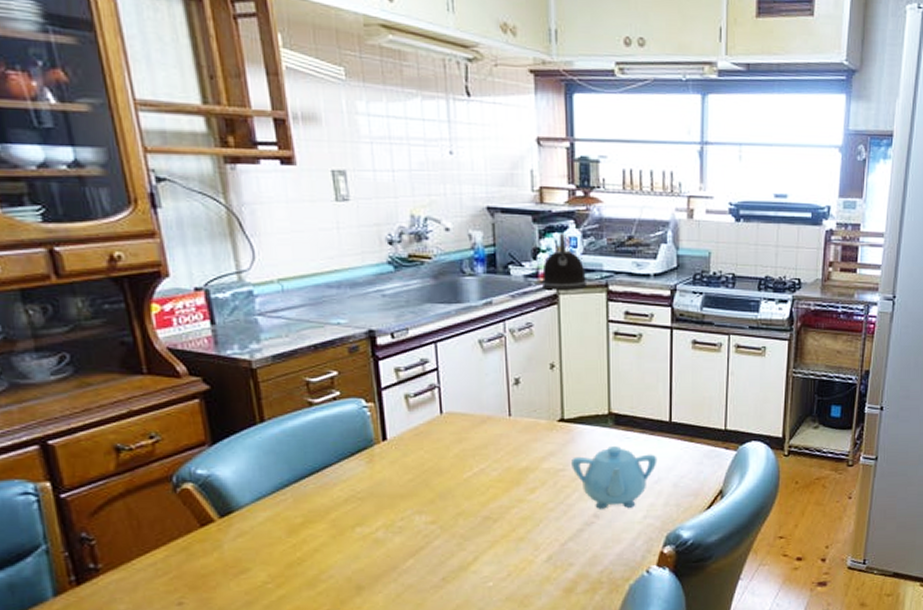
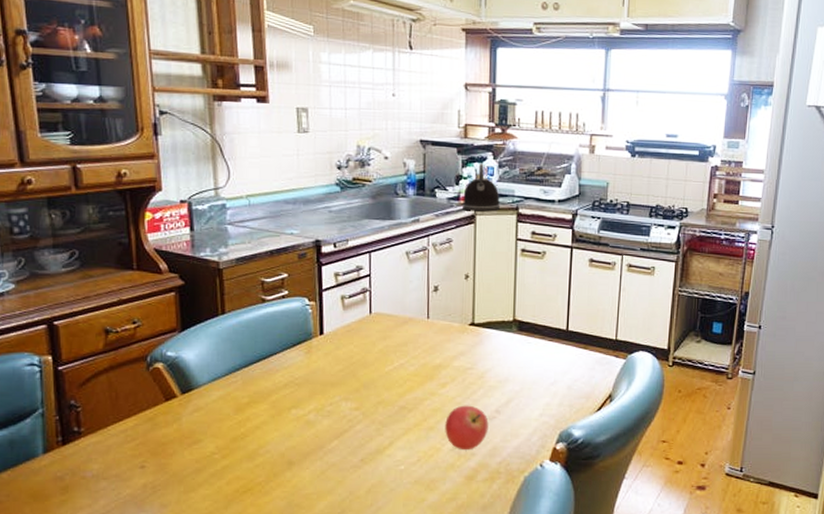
fruit: none [537,511,587,561] -> present [445,405,489,451]
teapot: present [571,446,657,509] -> none [479,350,554,406]

